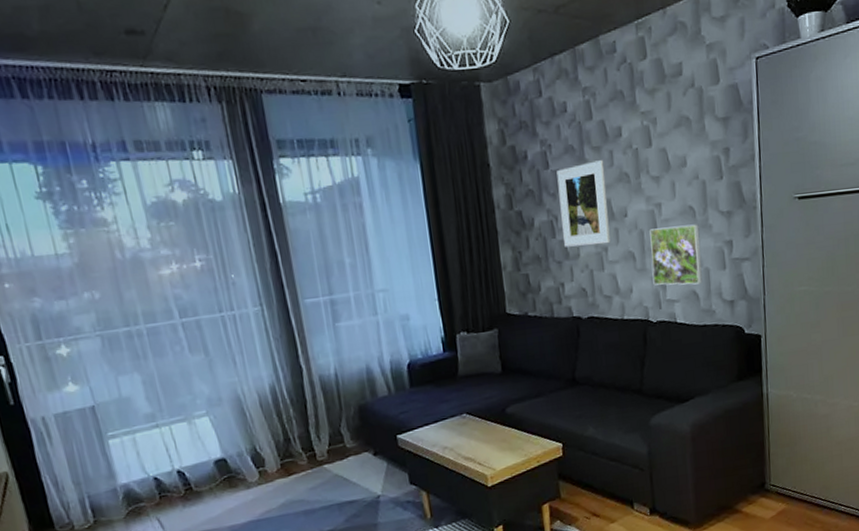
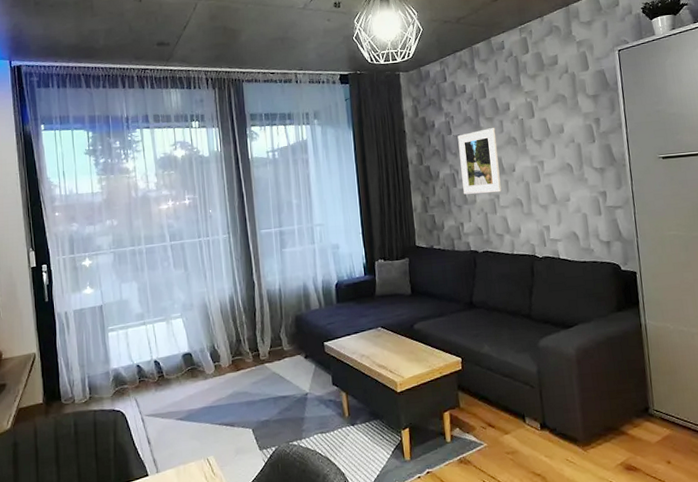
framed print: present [649,224,703,286] -> none [534,178,581,227]

